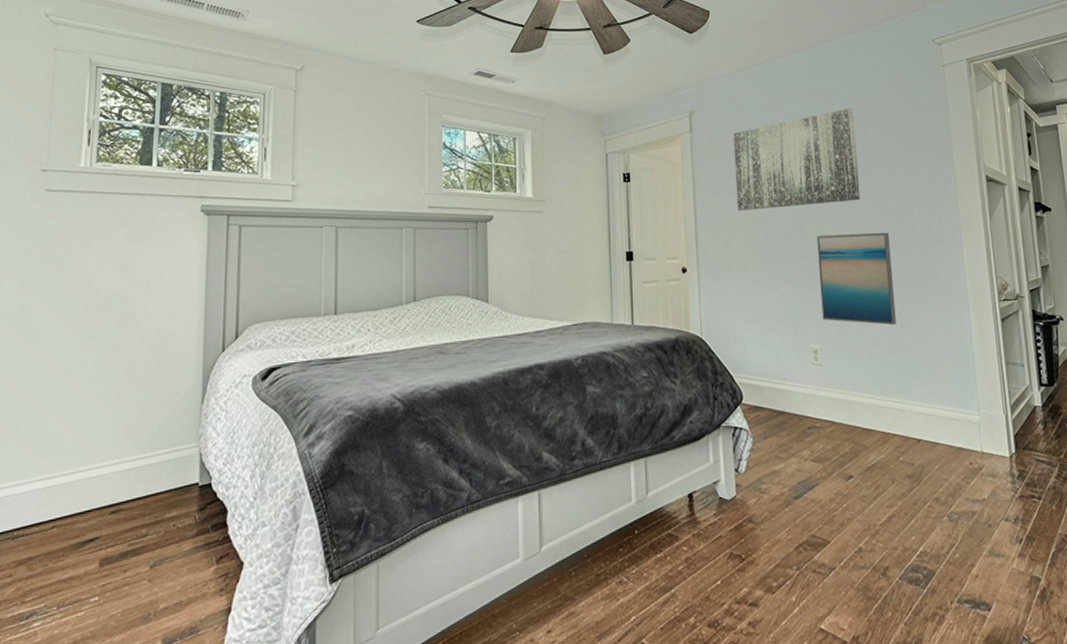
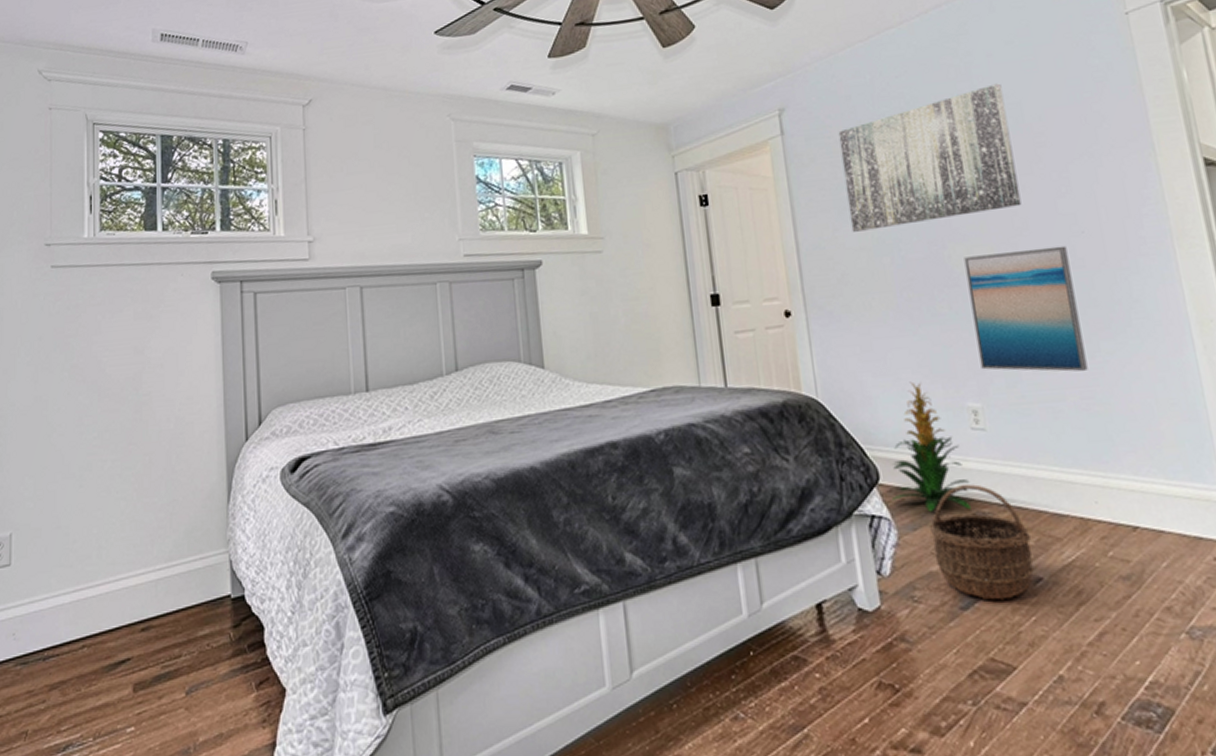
indoor plant: none [750,327,808,426] -> present [891,381,971,513]
wicker basket: none [777,405,848,492] -> present [930,484,1034,600]

